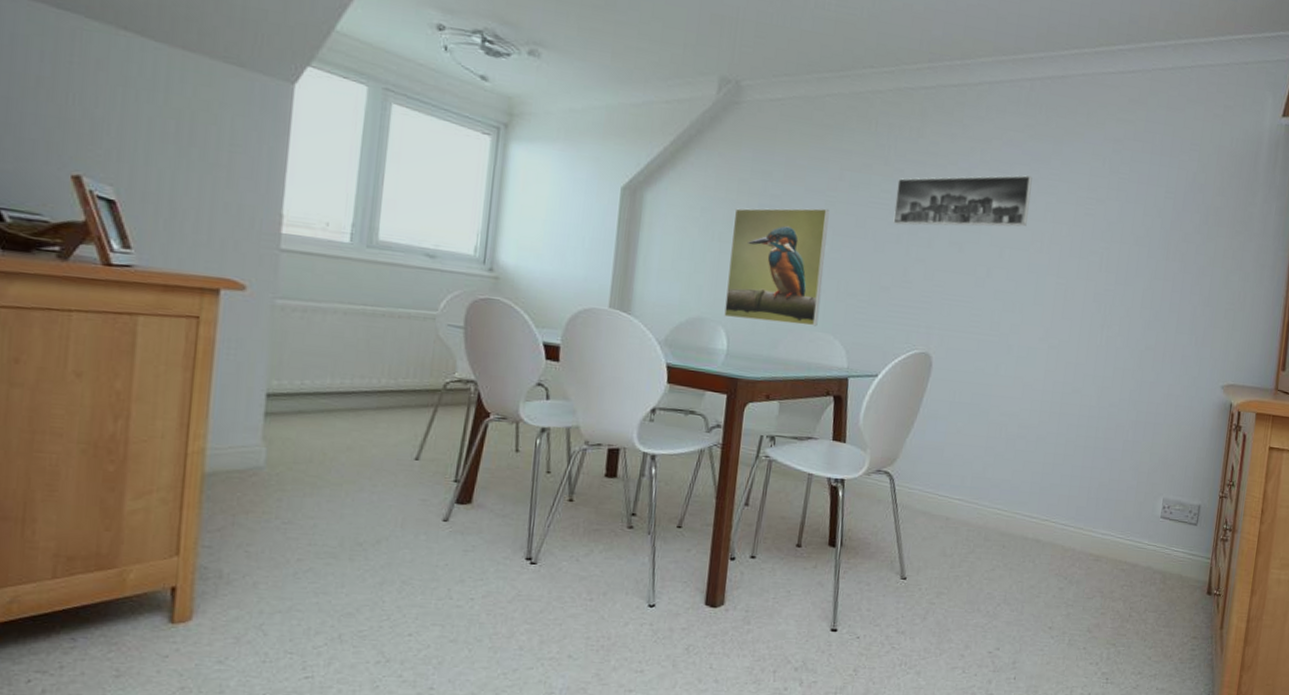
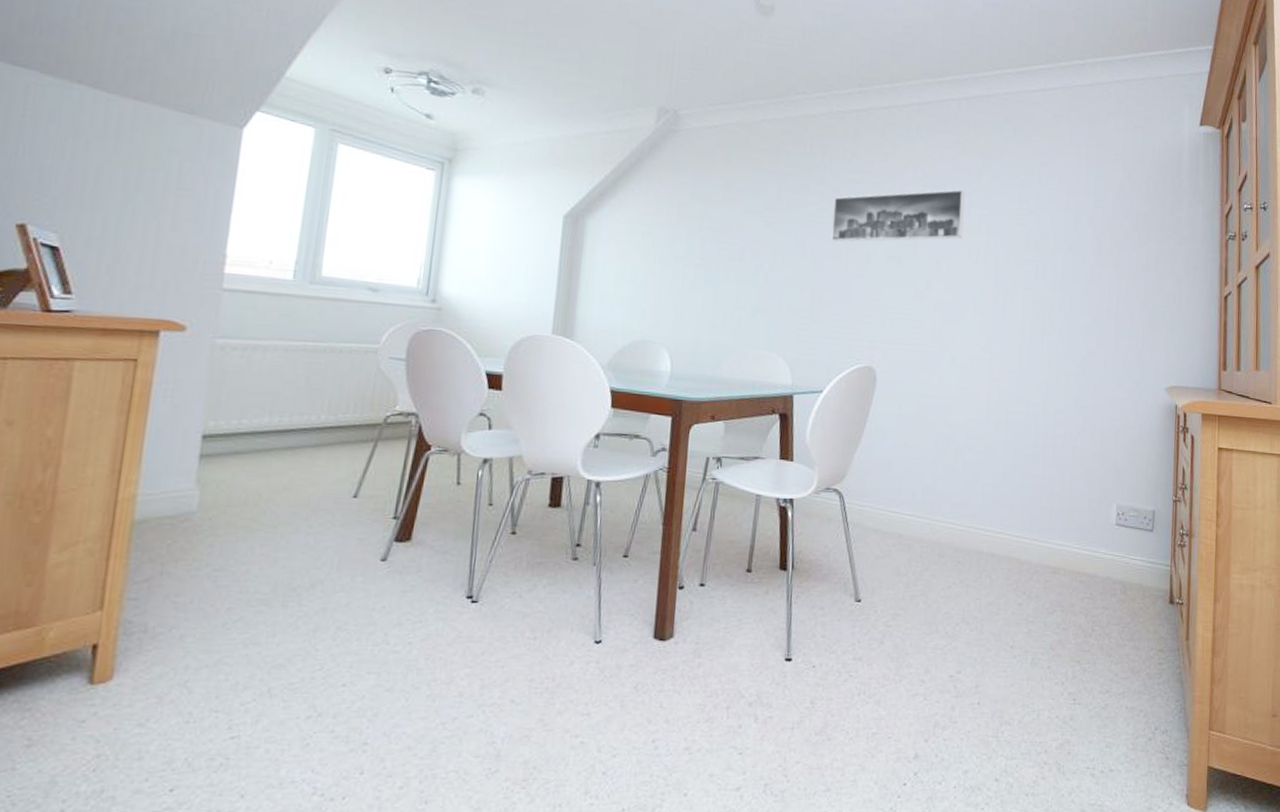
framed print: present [724,208,829,327] -> none [667,228,769,345]

